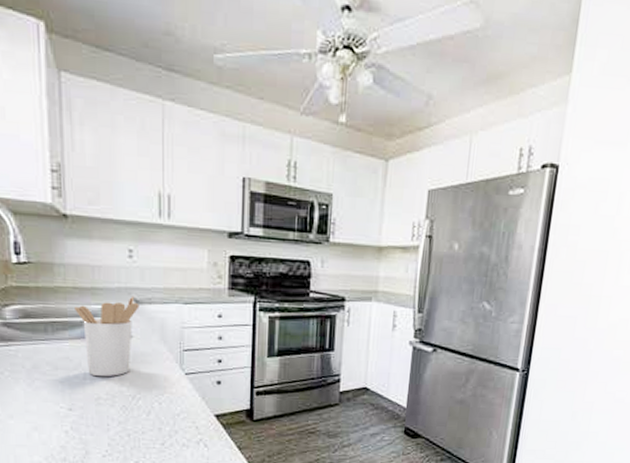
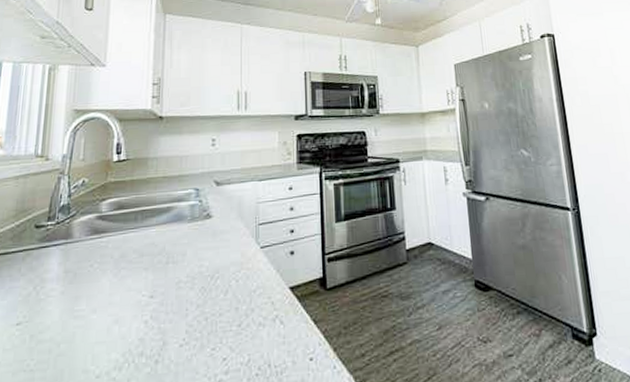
utensil holder: present [75,296,140,377] -> none [163,179,220,260]

